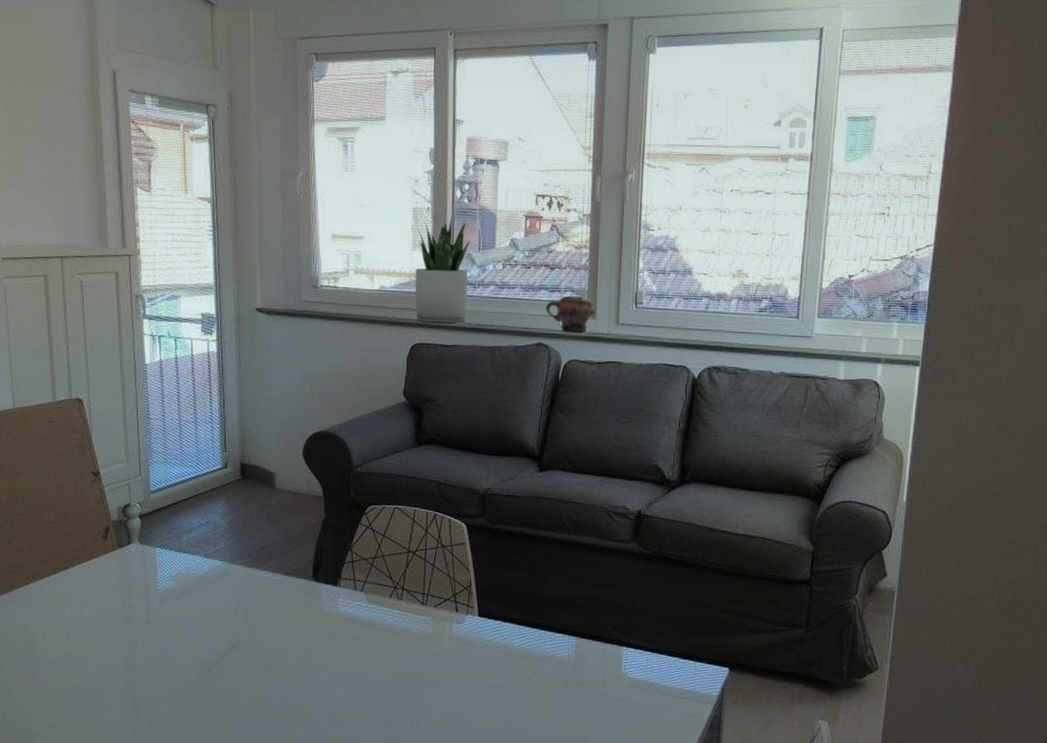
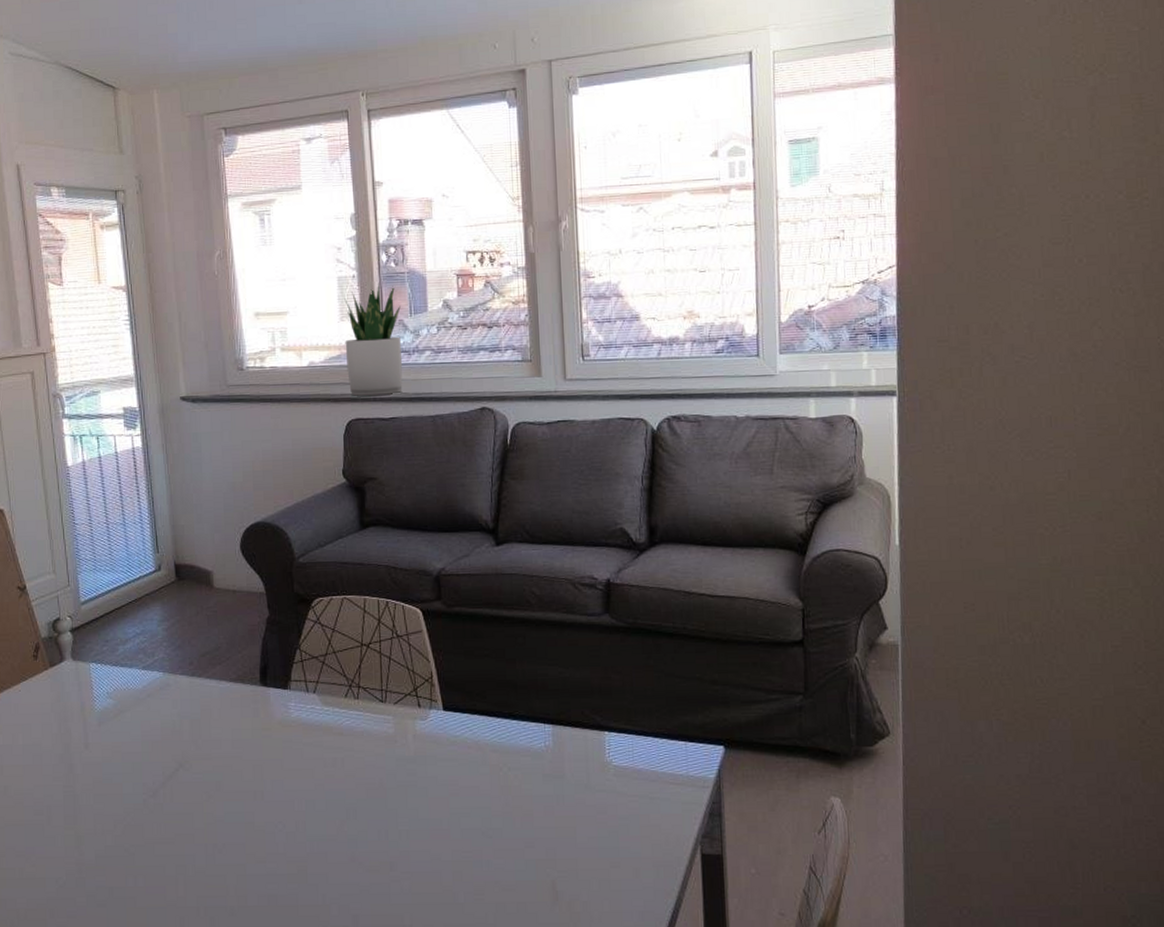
decorative planter: present [545,295,596,332] -> none [486,354,541,393]

